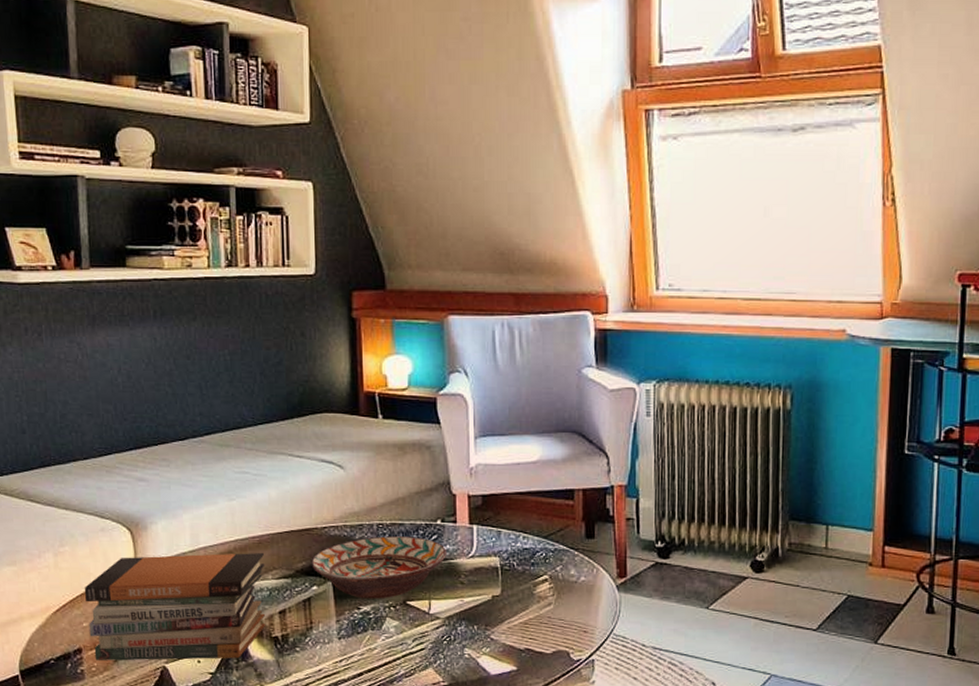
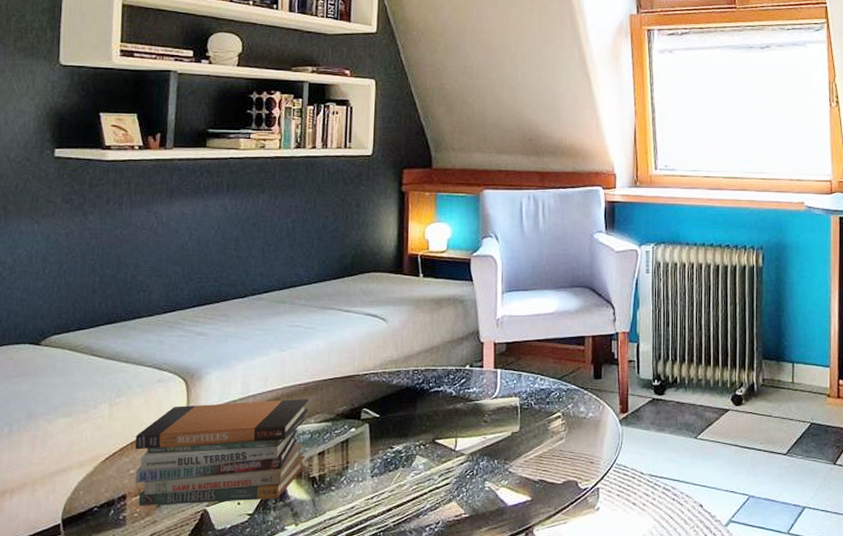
decorative bowl: present [311,536,447,599] -> none [351,381,474,439]

